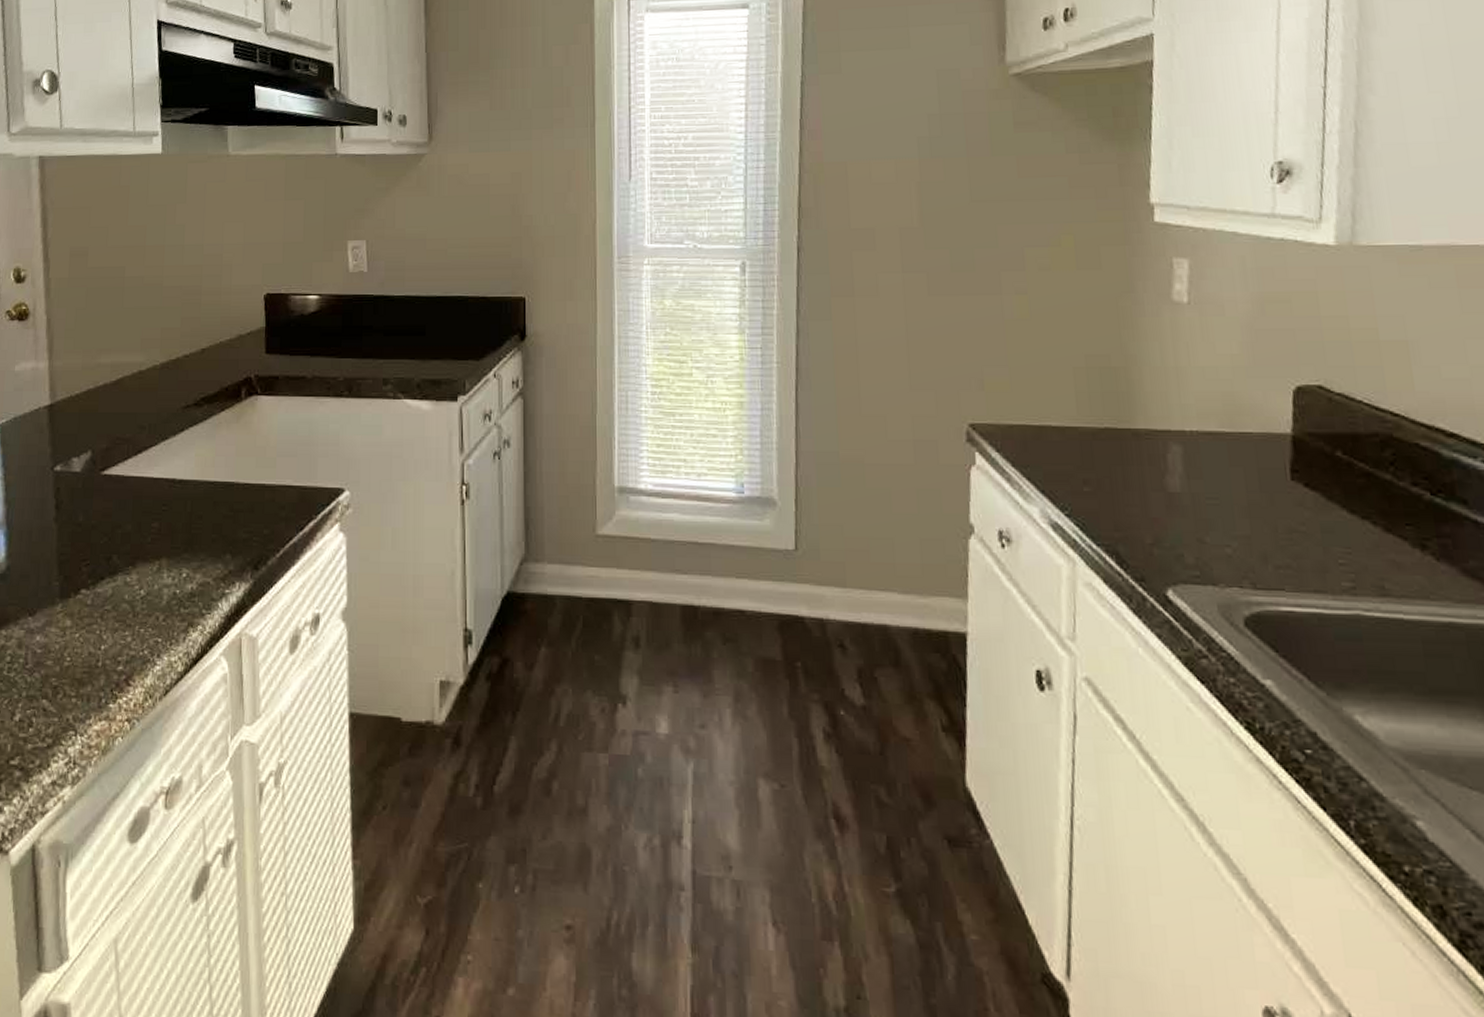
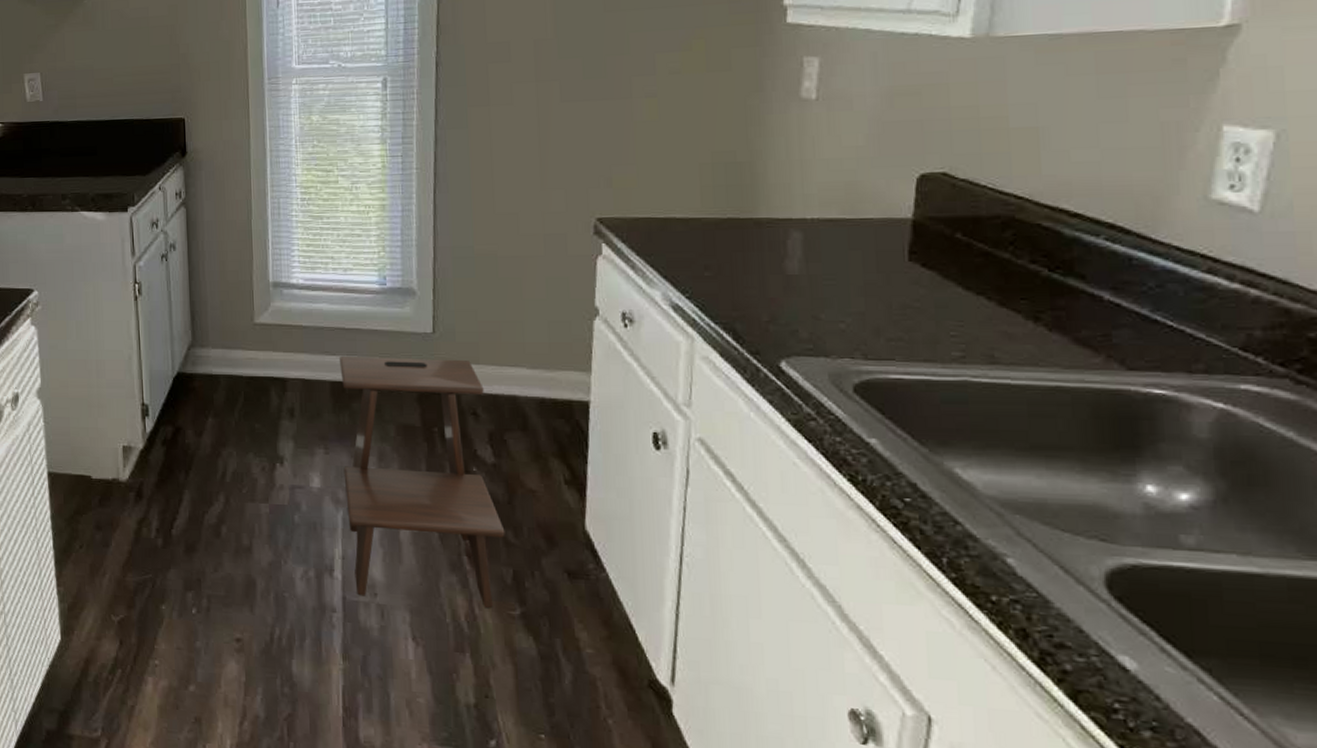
step stool: none [692,575,877,884] -> present [340,355,505,608]

